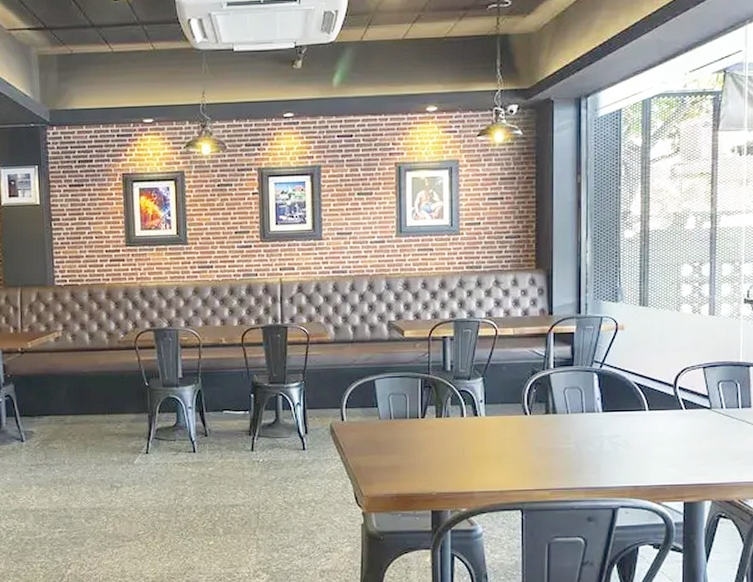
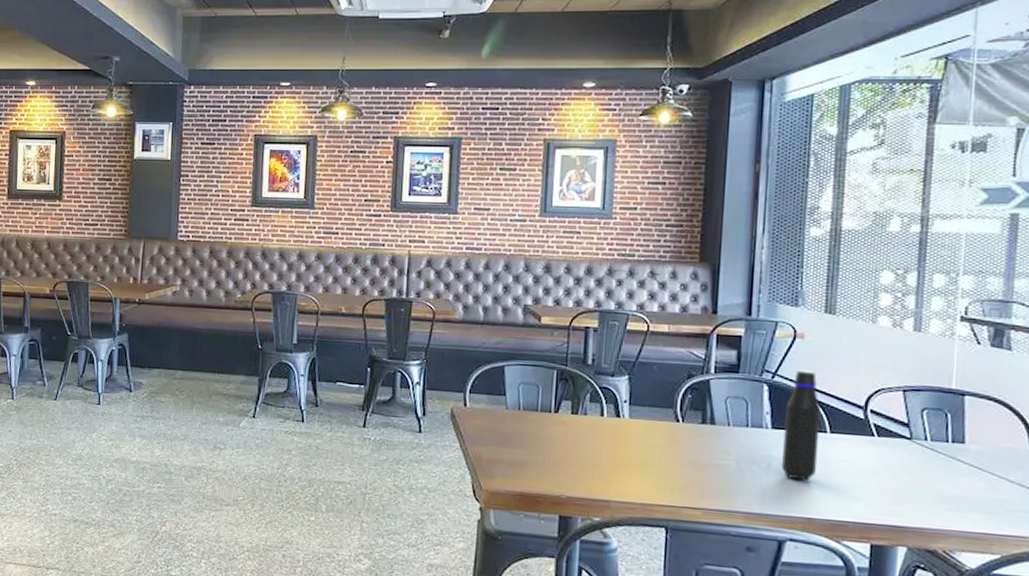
water bottle: none [612,358,640,454] -> present [782,370,821,481]

